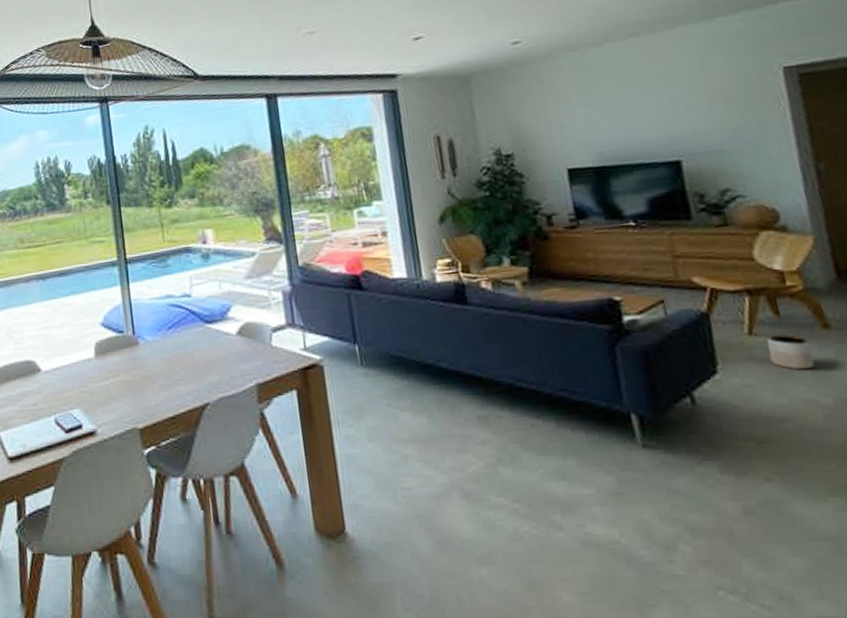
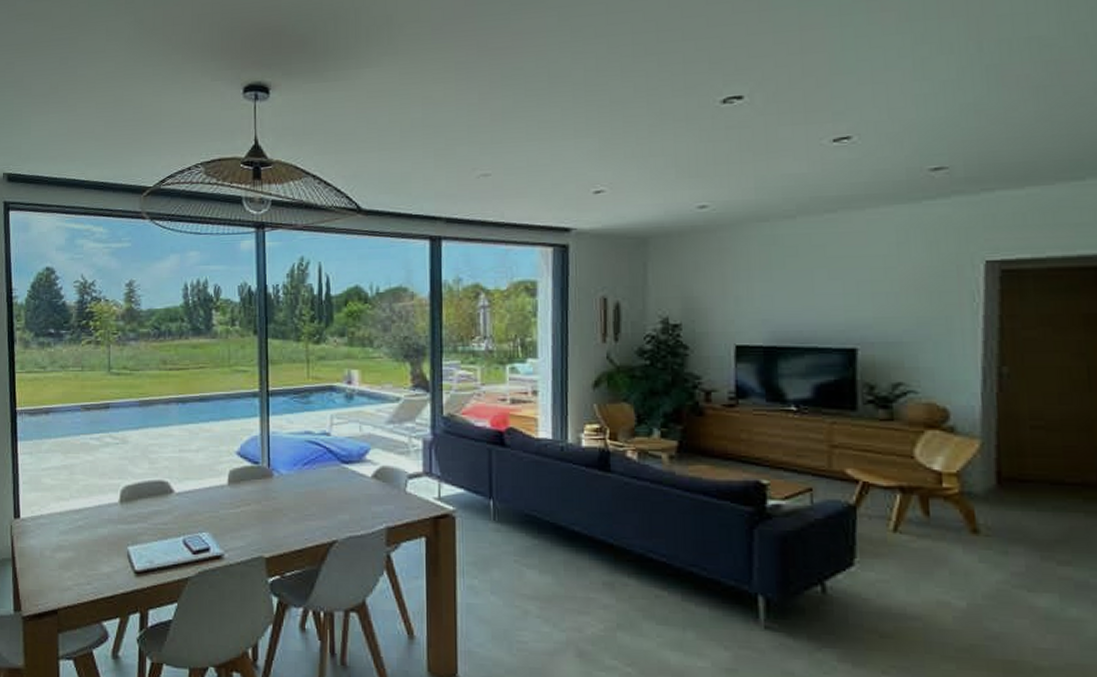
planter: present [766,334,815,370] -> none [910,534,956,572]

